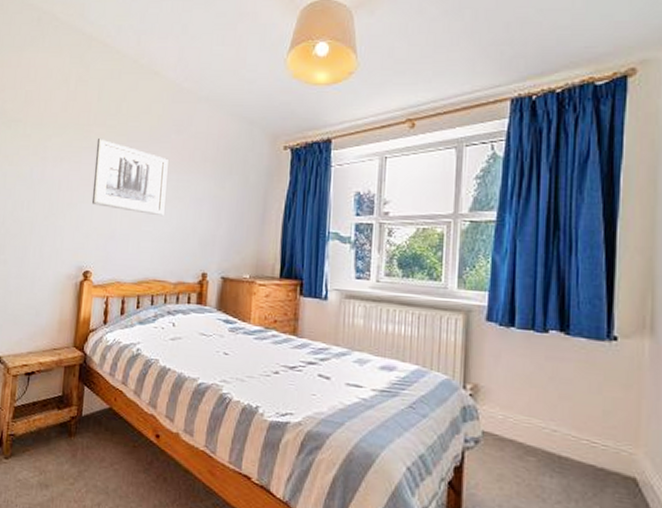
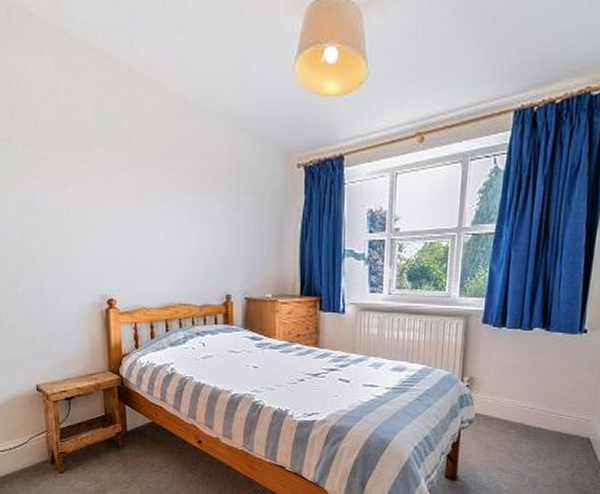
wall art: present [91,139,168,216] -> none [100,159,182,241]

